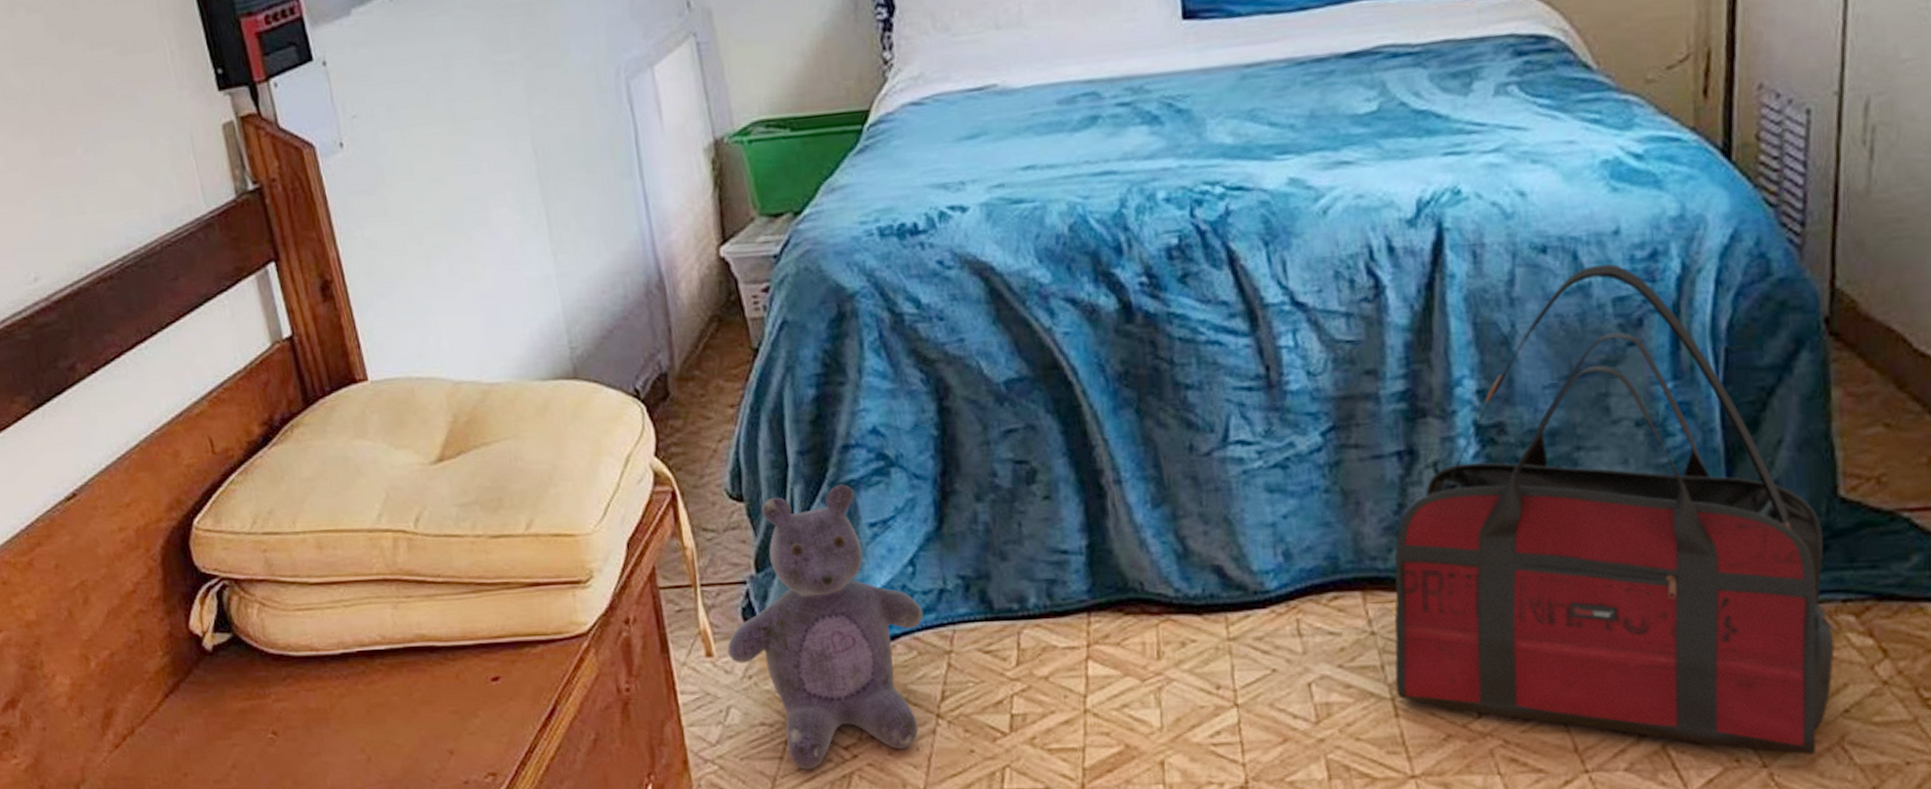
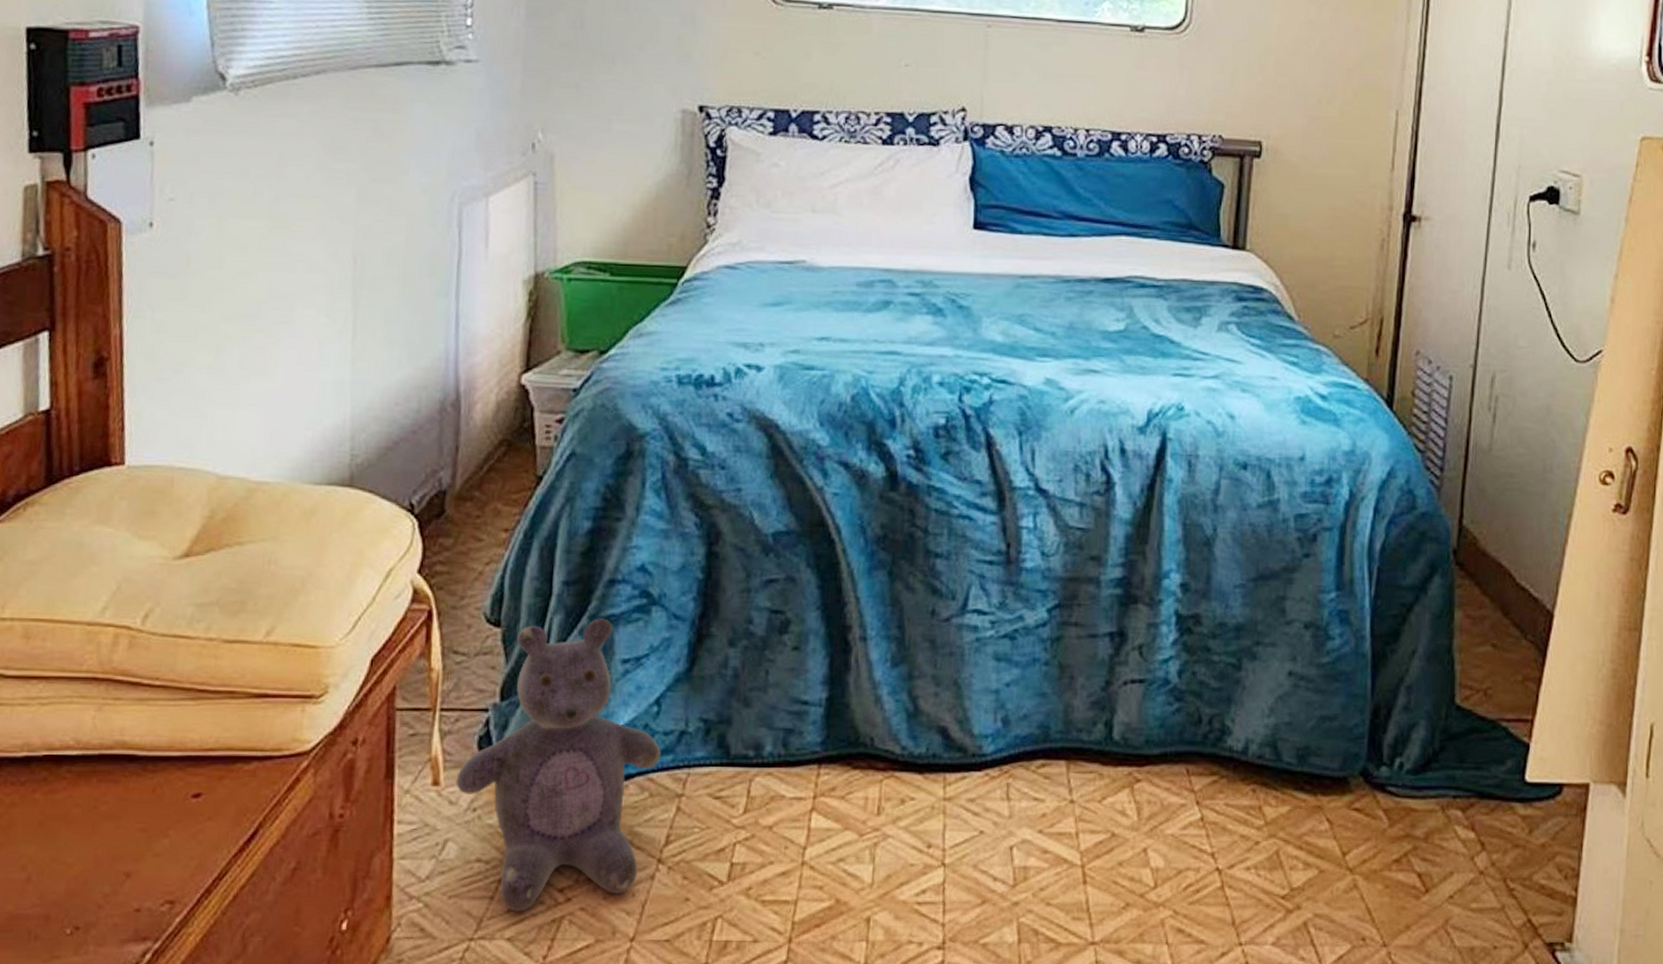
duffel bag: present [1394,264,1841,756] -> none [1086,485,1450,937]

